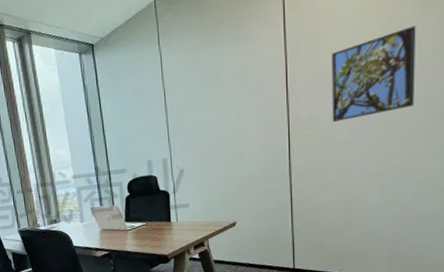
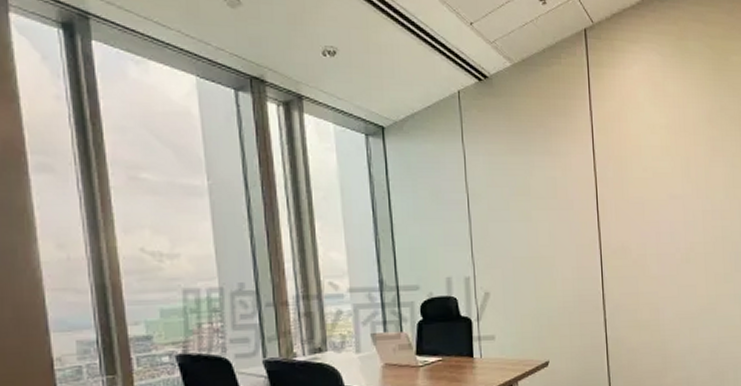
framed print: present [332,25,416,122] -> none [638,167,713,254]

